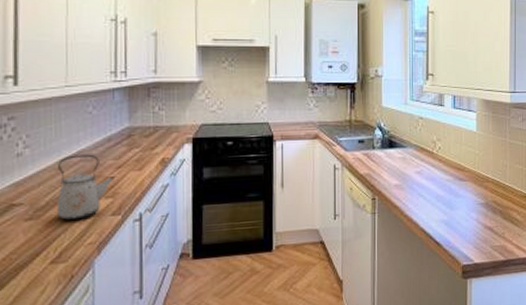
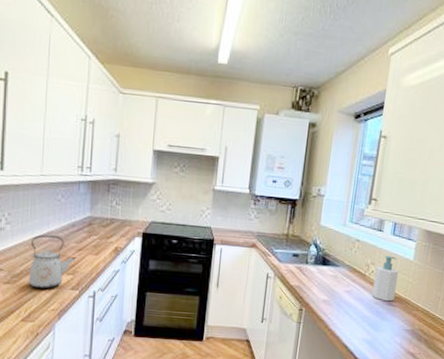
soap bottle: none [442,130,464,177] -> present [371,255,399,302]

